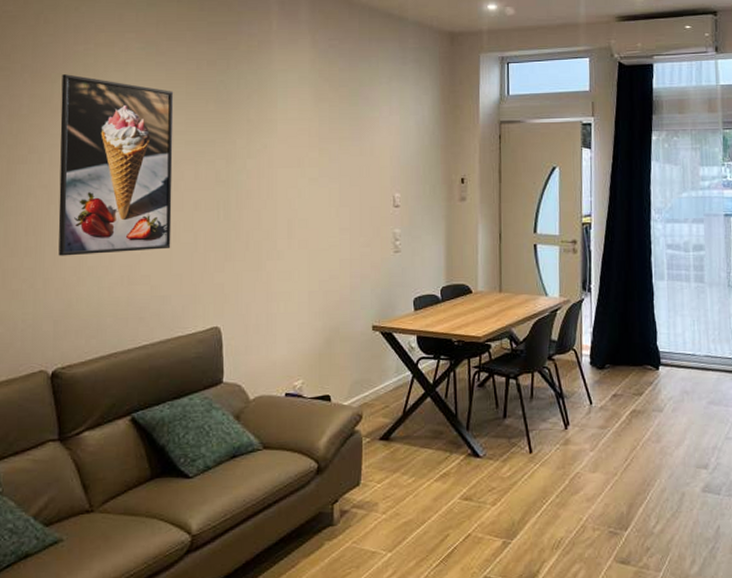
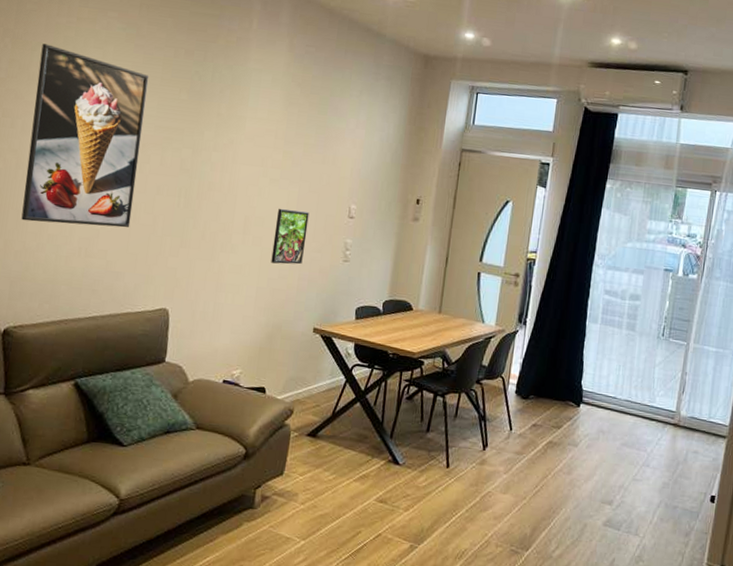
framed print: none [320,207,353,264] -> present [271,208,309,265]

